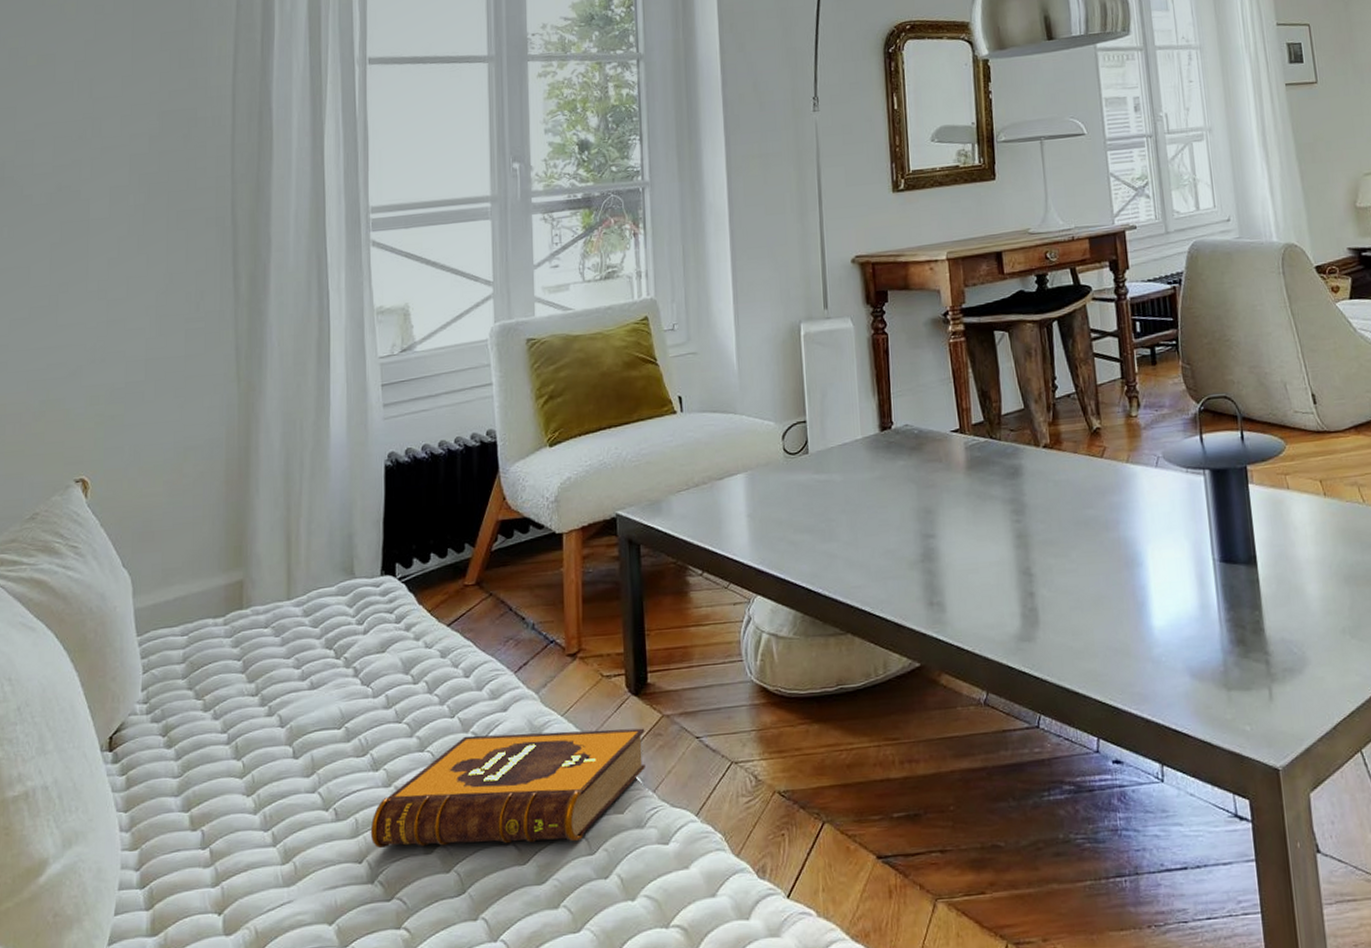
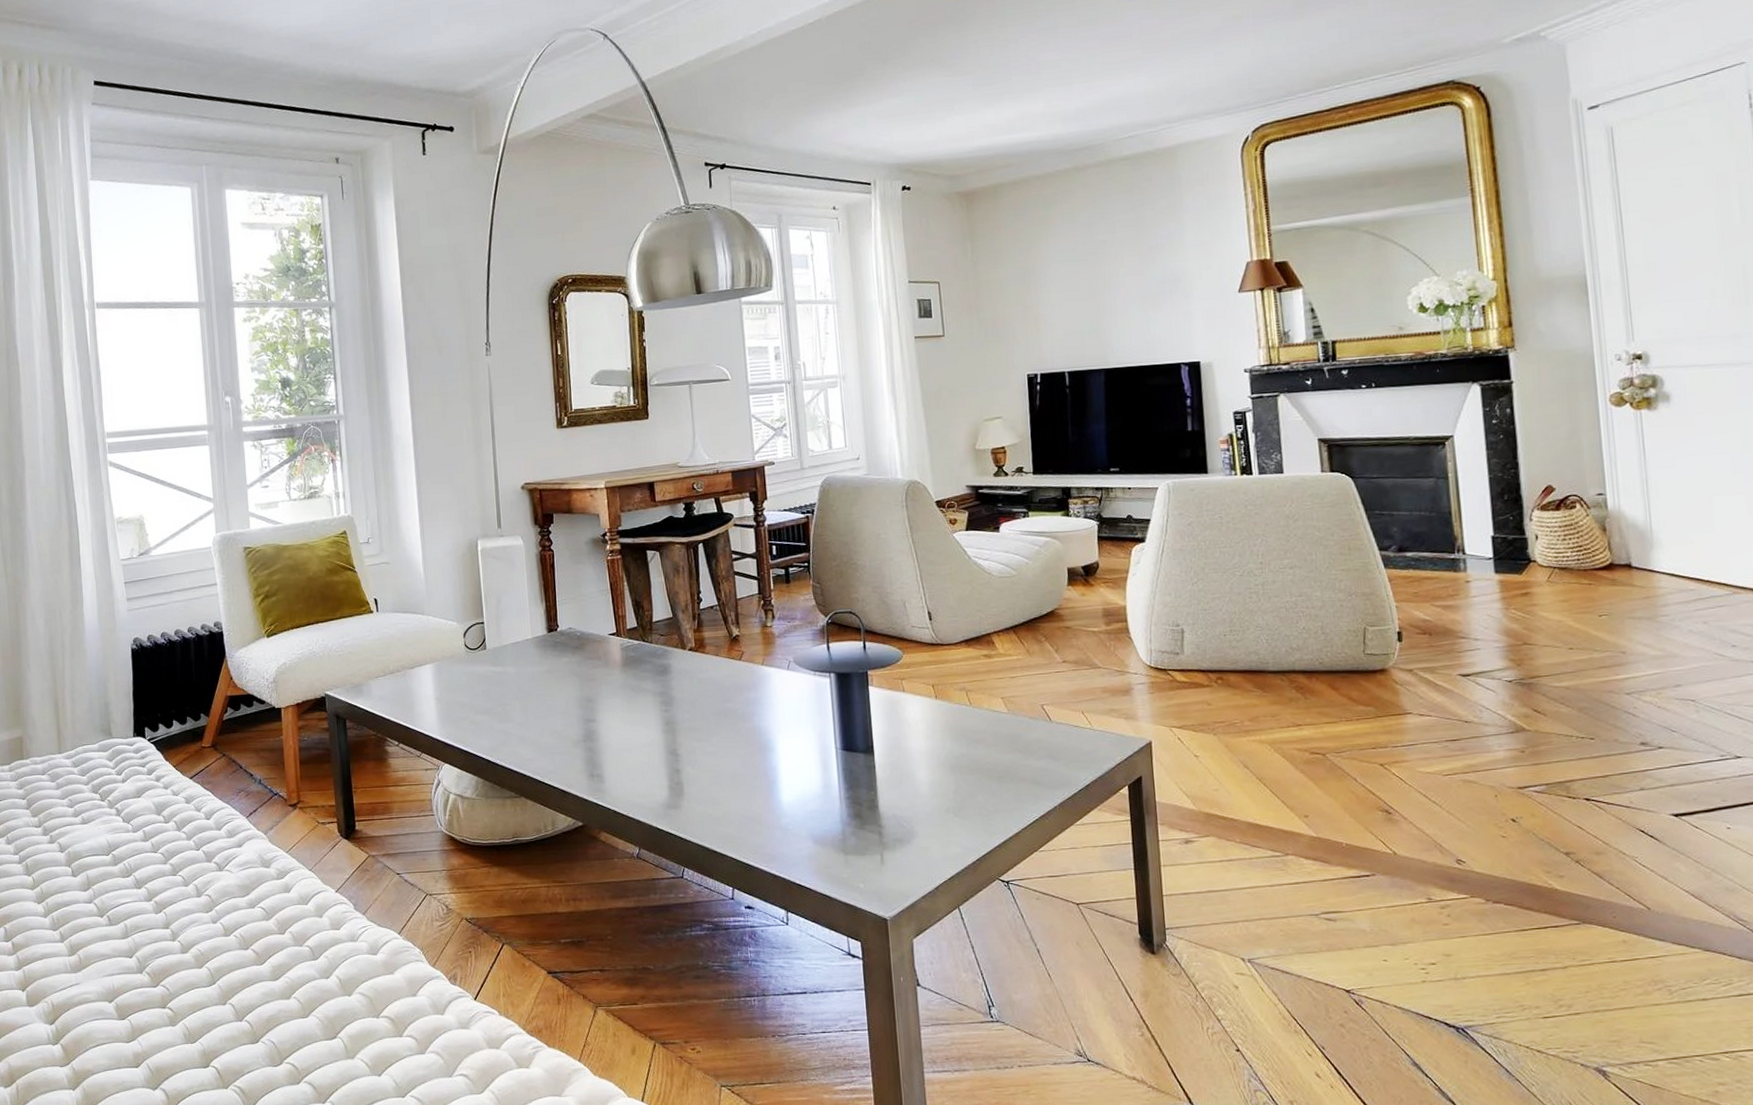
hardback book: present [370,728,645,849] -> none [137,864,356,950]

